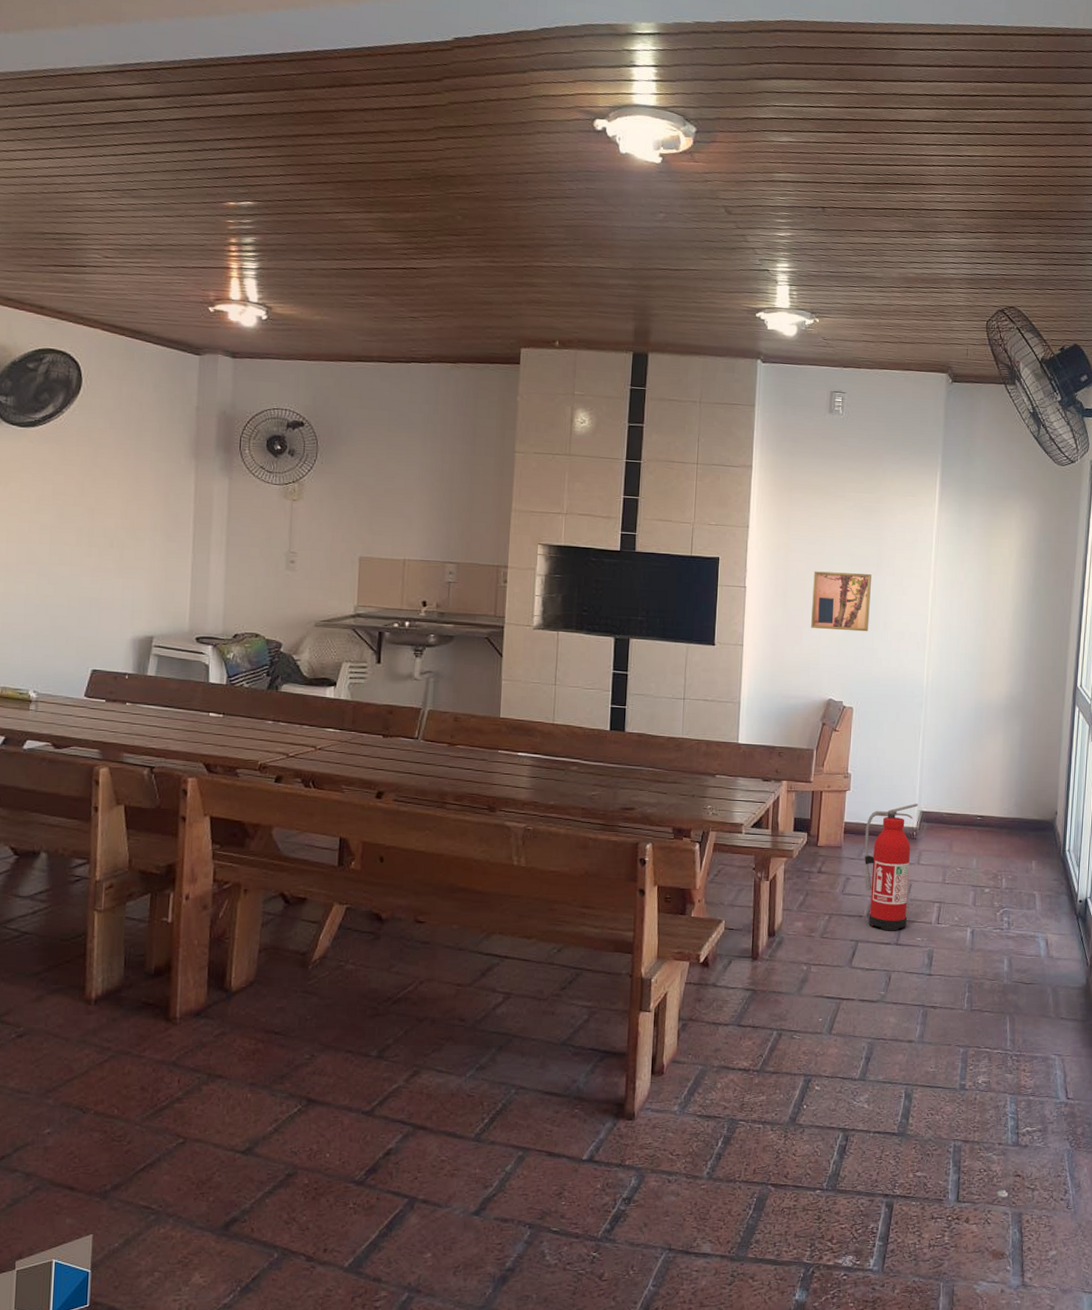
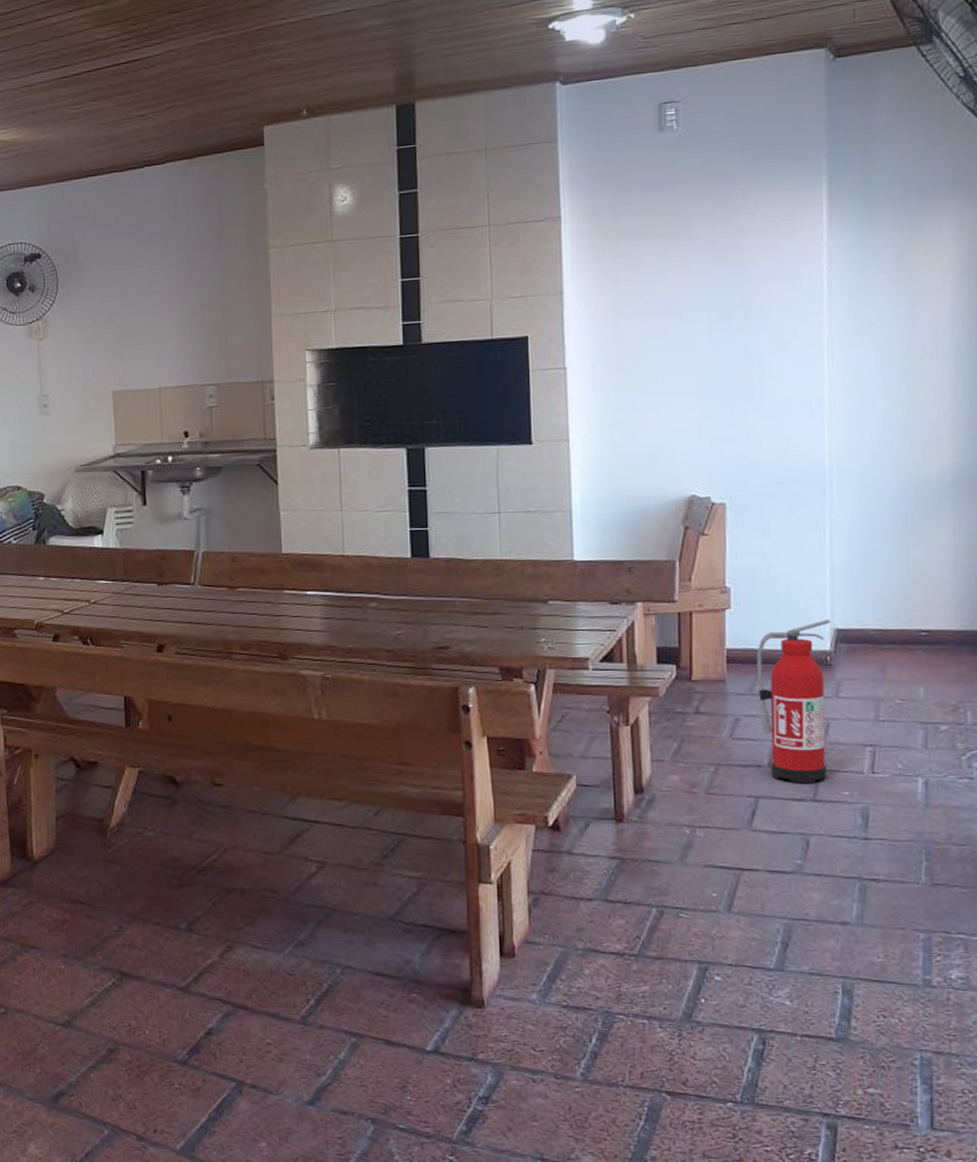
wall art: present [811,571,871,632] -> none [656,330,739,409]

